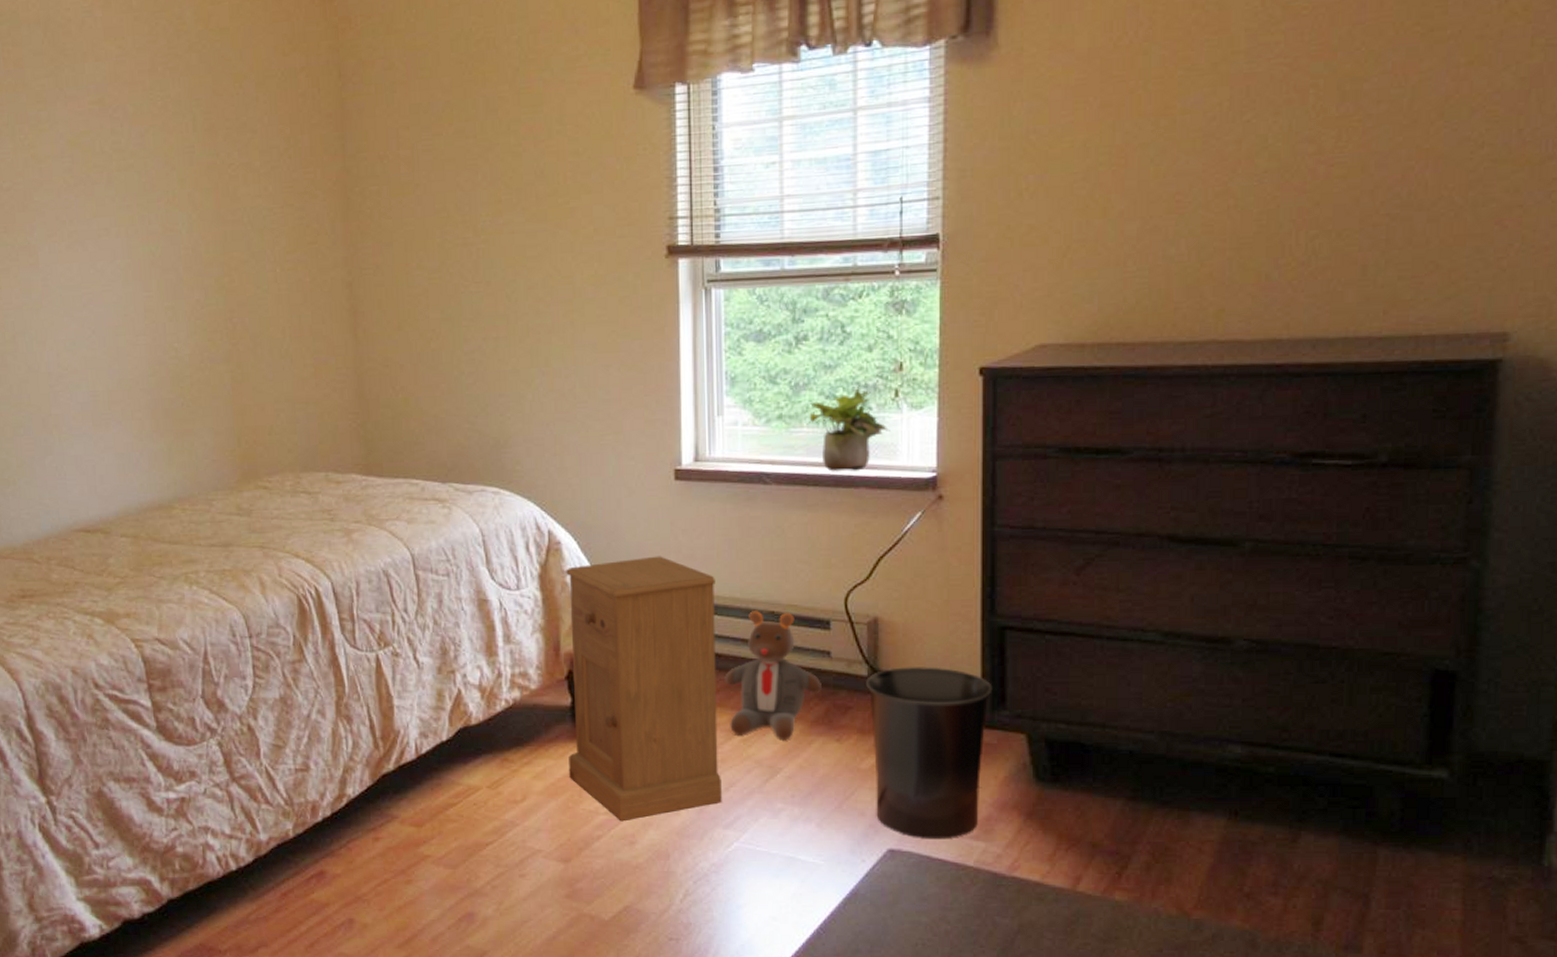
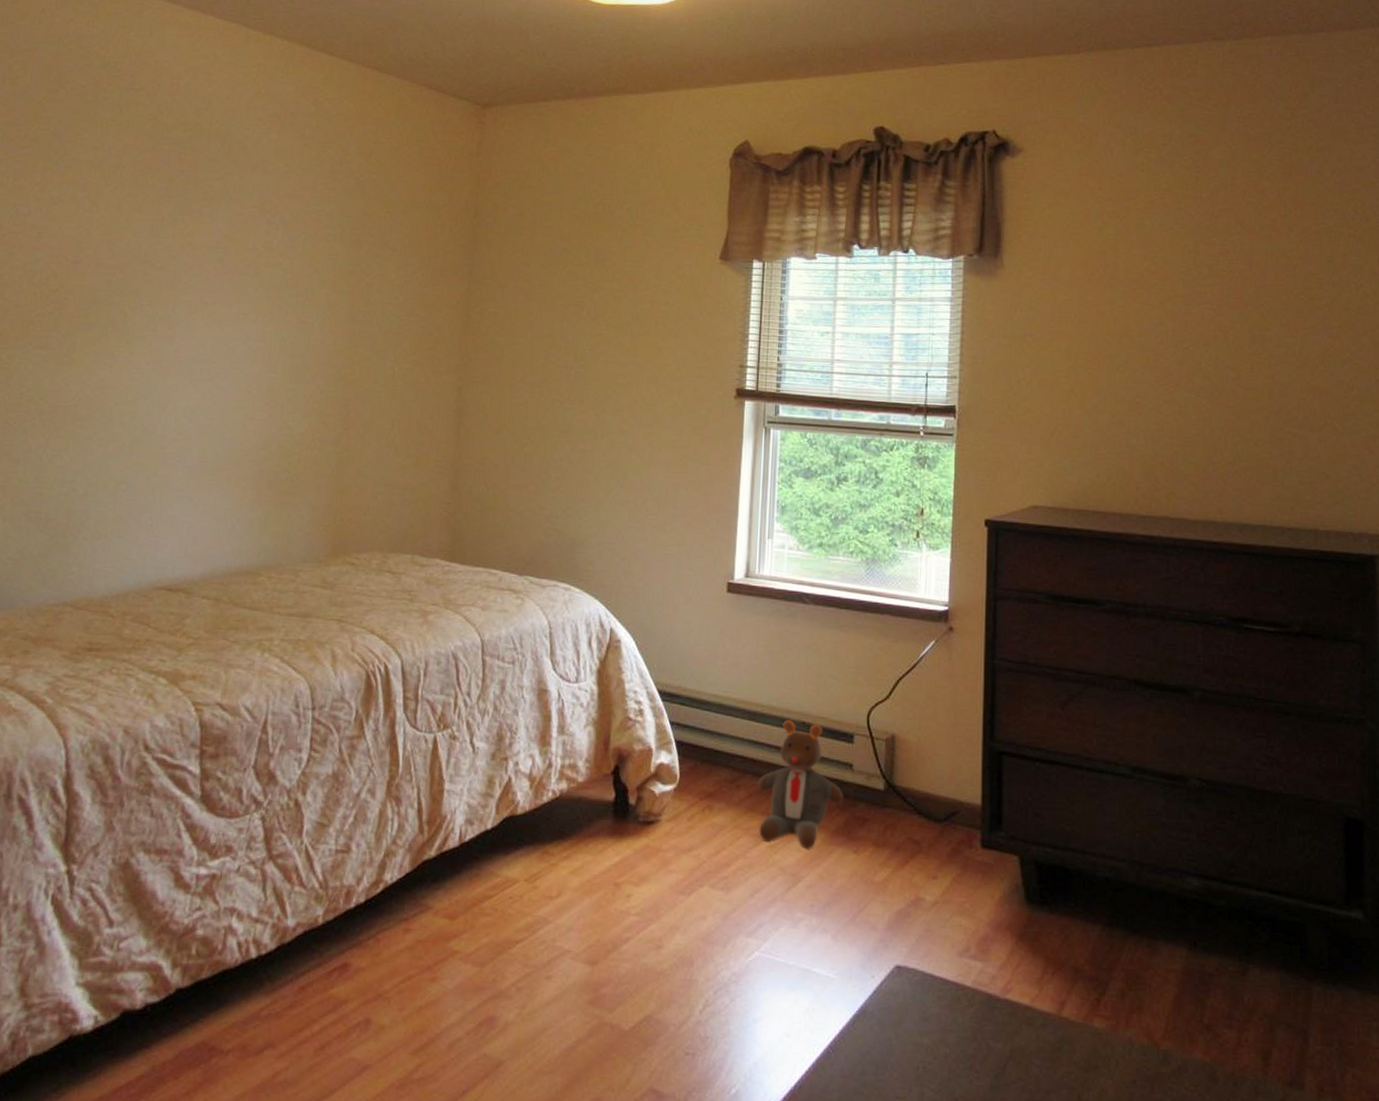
nightstand: present [565,556,722,822] -> none [605,661,756,924]
potted plant: present [809,385,890,472] -> none [845,524,912,599]
waste bin: present [866,667,993,838] -> none [882,784,991,957]

